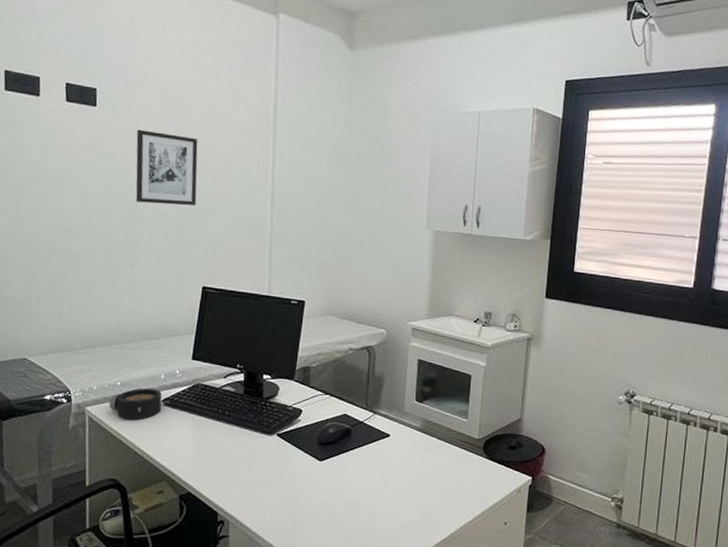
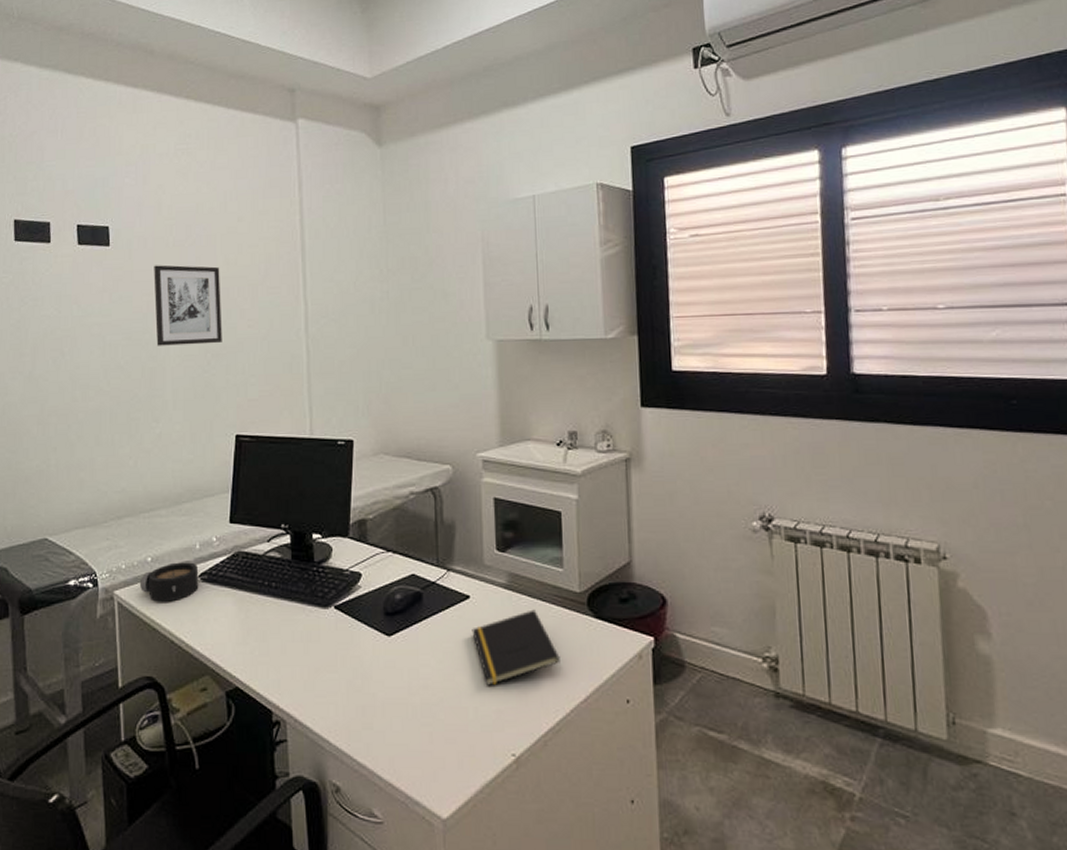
notepad: none [388,449,457,505] -> present [472,609,560,686]

